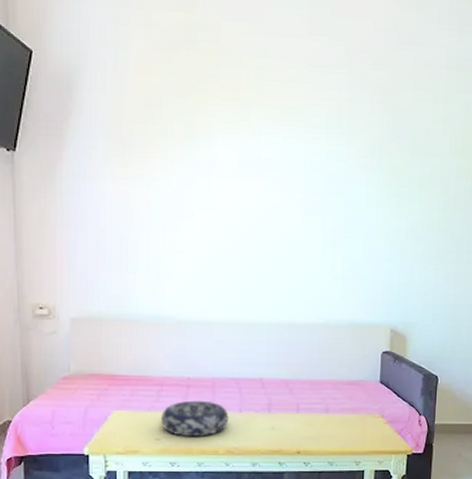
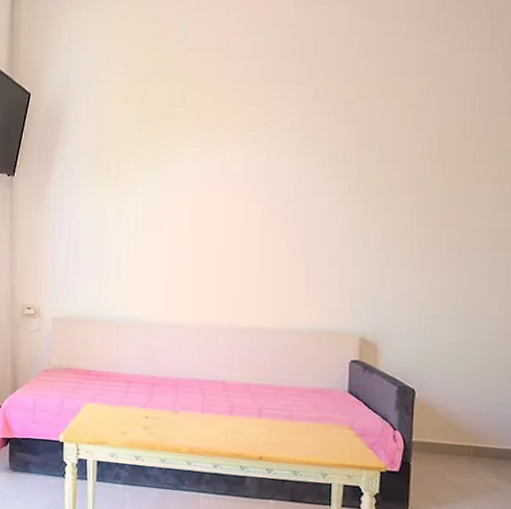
decorative bowl: present [161,400,229,436] -> none [128,398,191,434]

